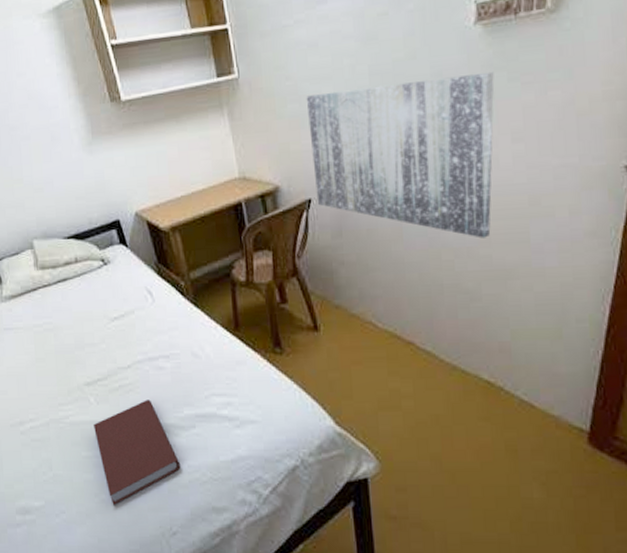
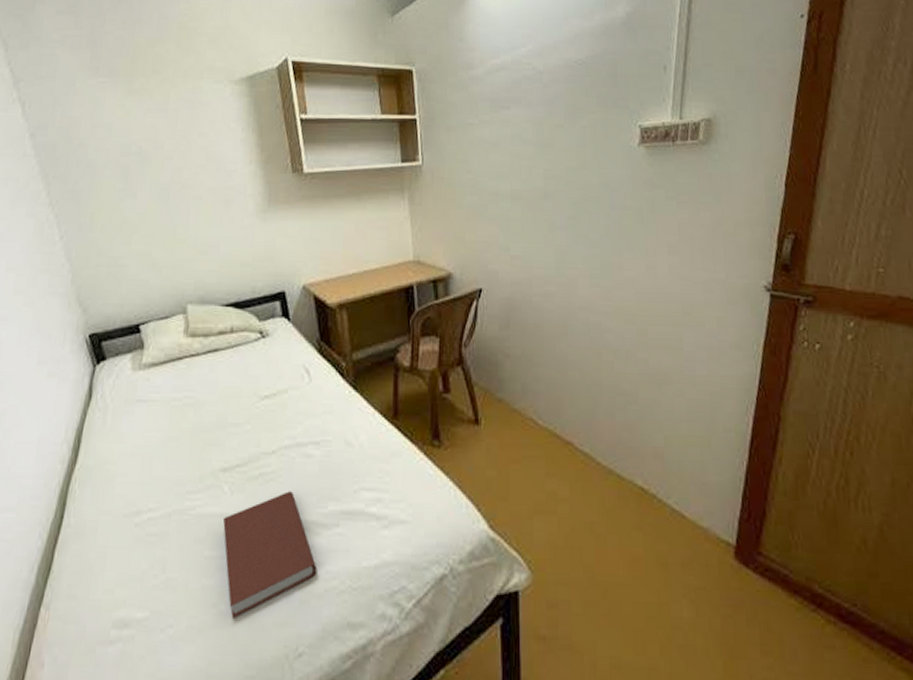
wall art: present [306,71,494,238] -> none [484,188,654,342]

